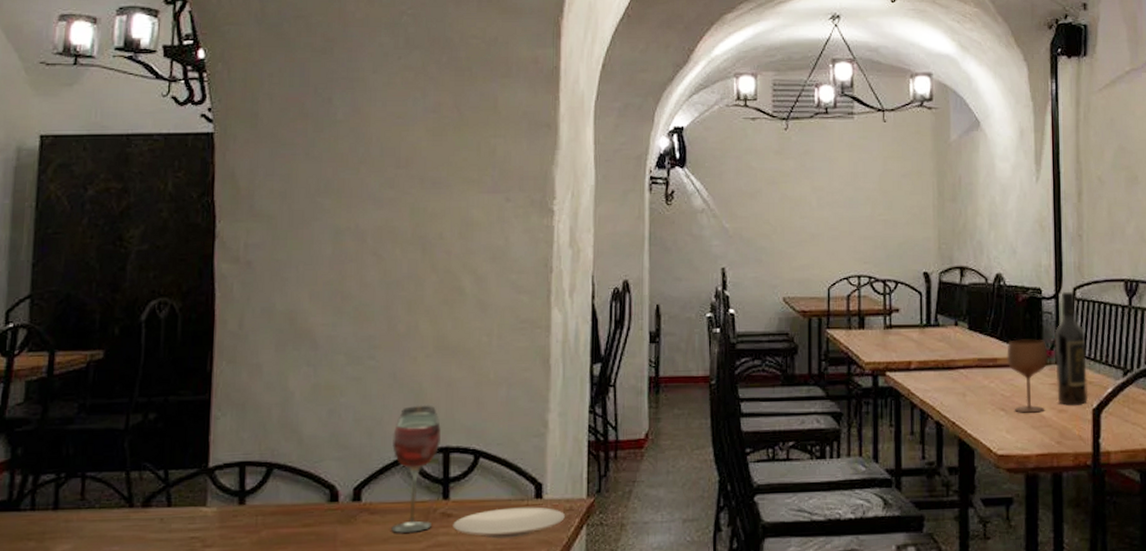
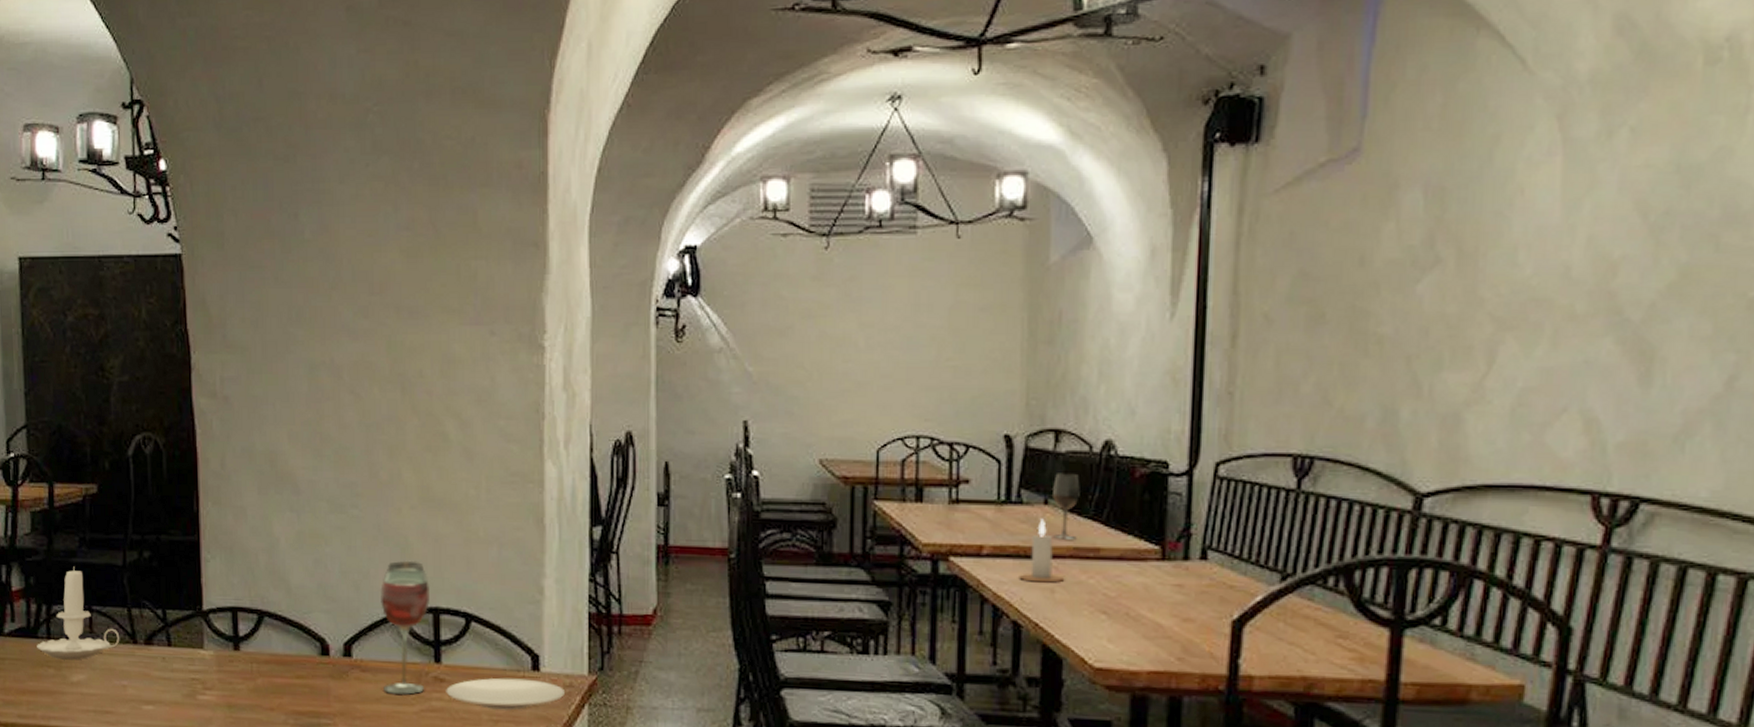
candle: none [17,433,115,531] -> present [37,566,120,660]
candle: none [939,337,972,389] -> present [1019,518,1064,583]
wine glass: none [961,300,980,354] -> present [1051,473,1080,541]
wine glass: present [1007,339,1048,413] -> none [1113,526,1172,620]
wine bottle: present [1054,292,1089,406] -> none [1181,468,1229,615]

